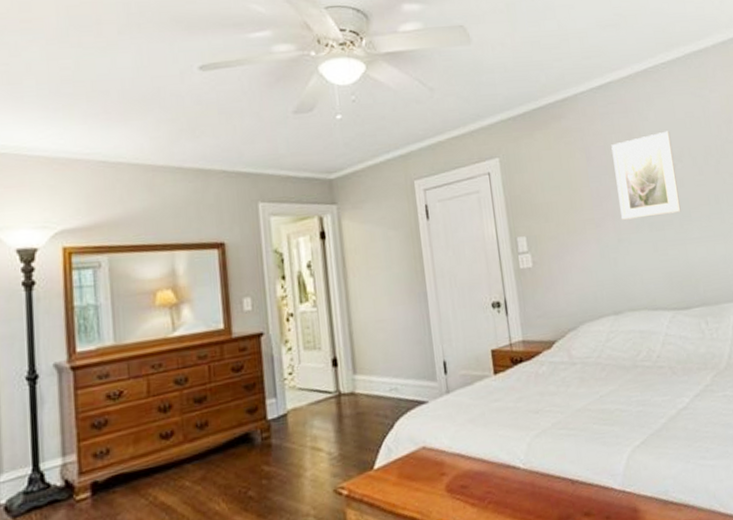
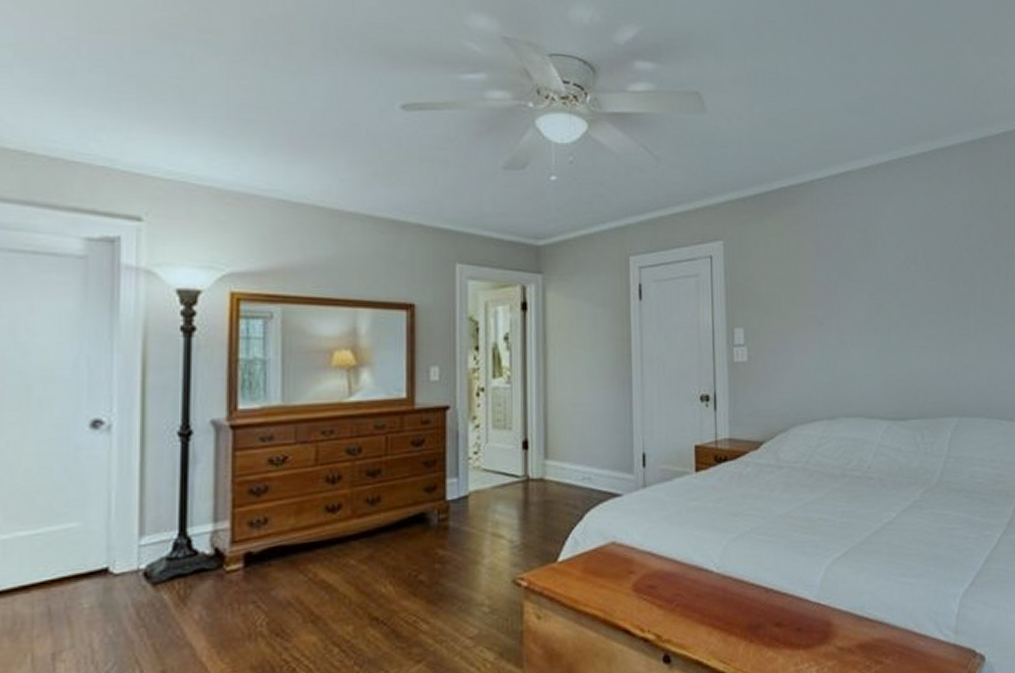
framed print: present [611,131,681,220] -> none [844,230,909,320]

